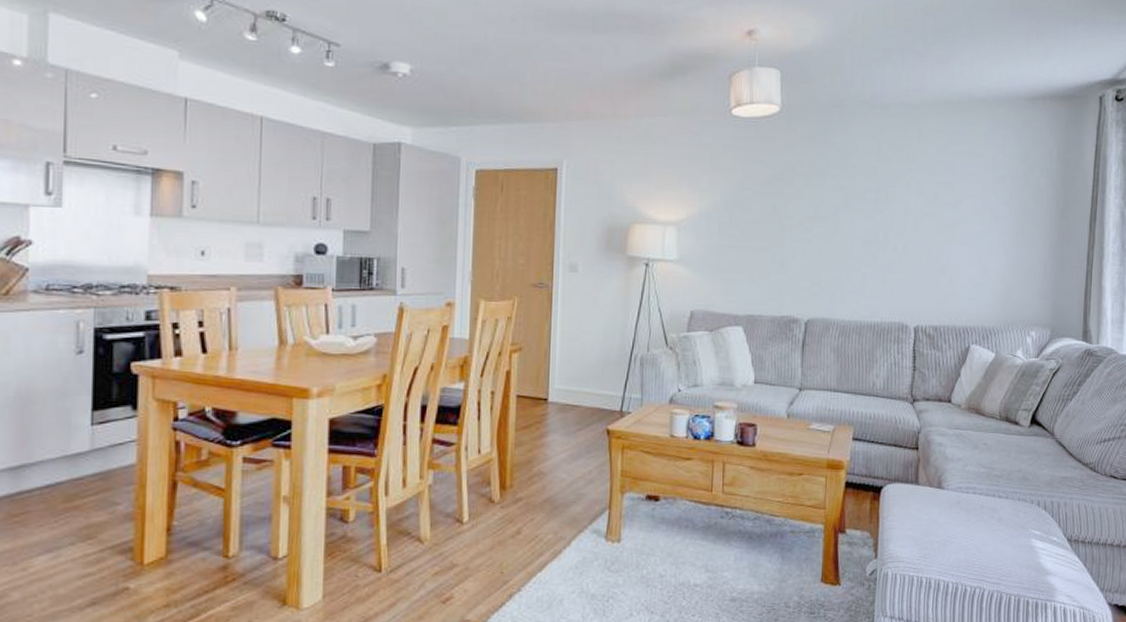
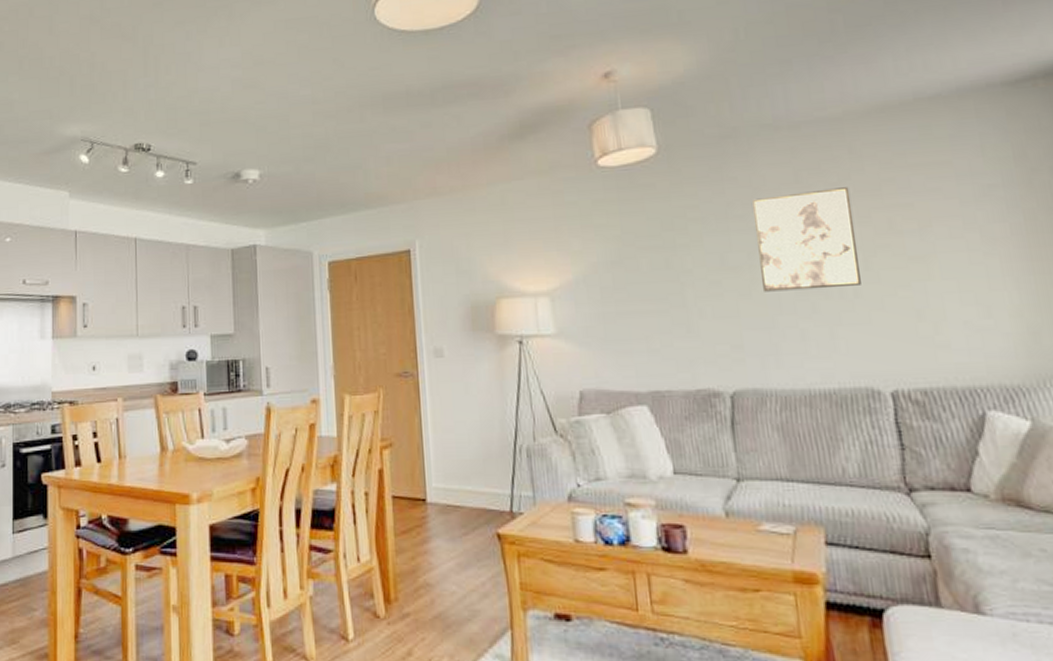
wall art: none [842,162,914,243] -> present [753,187,861,292]

